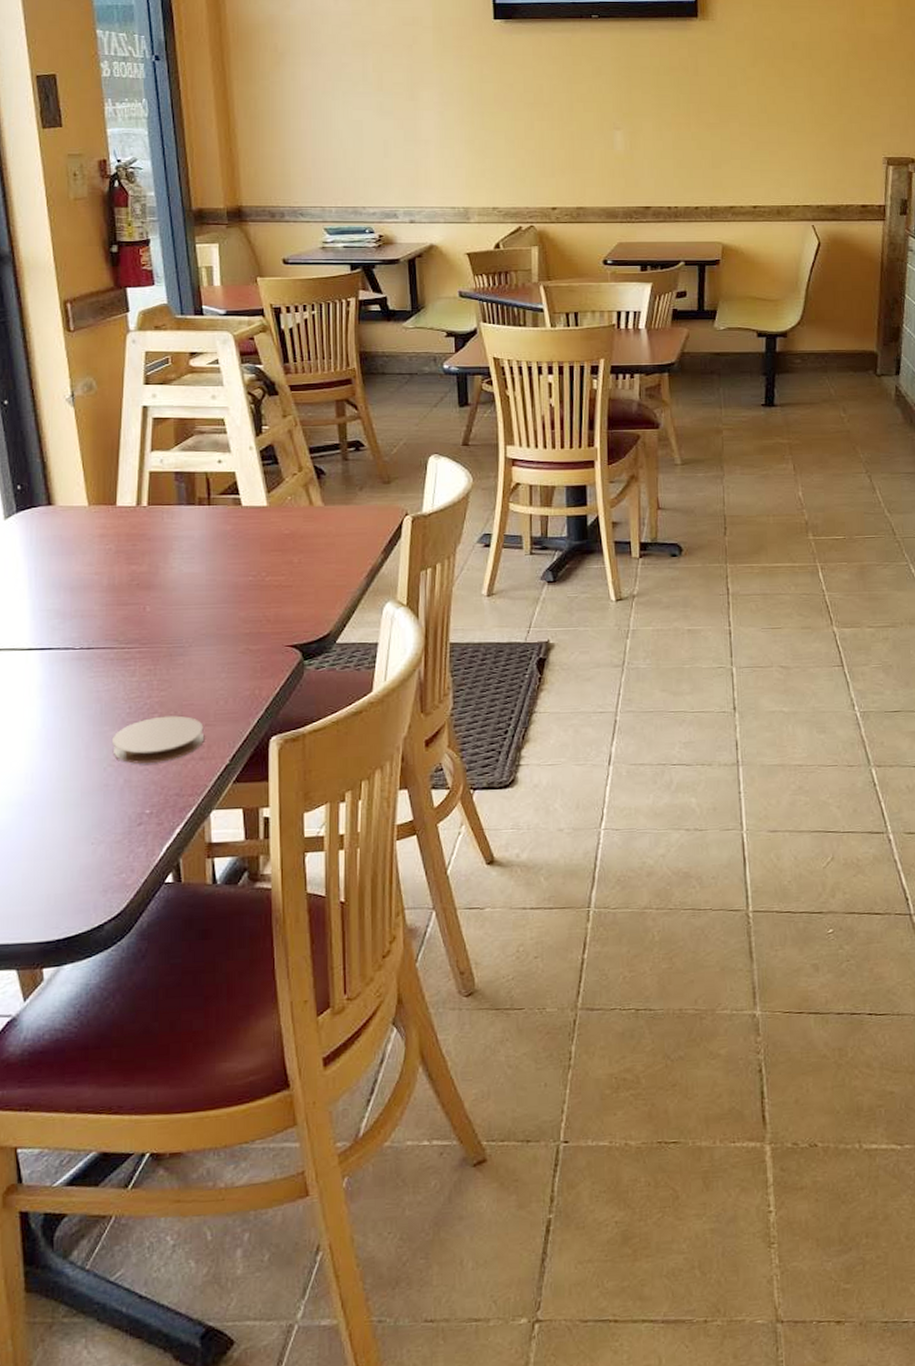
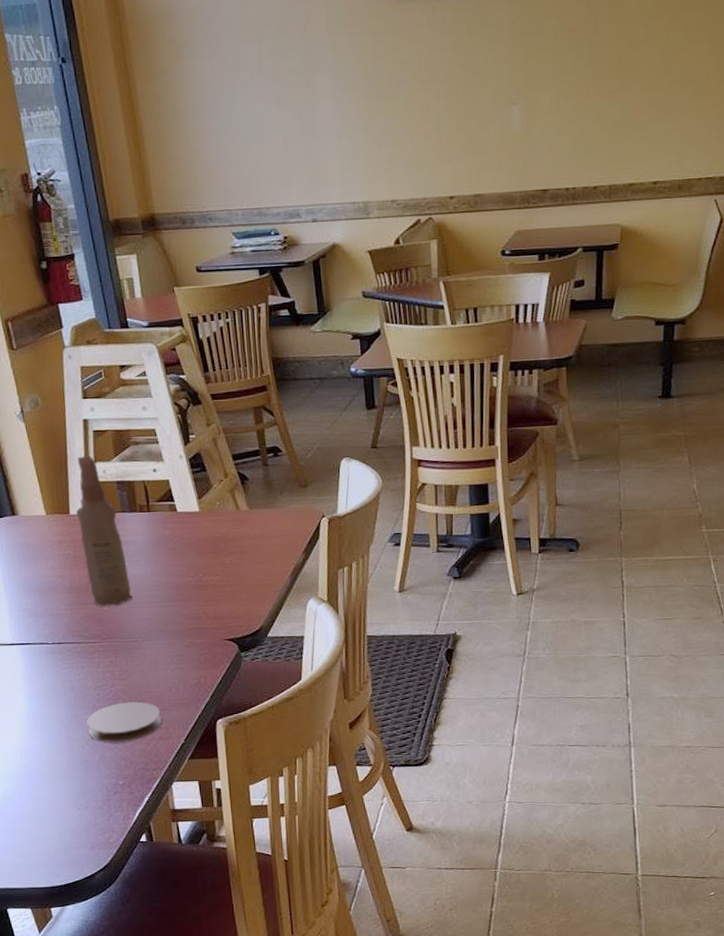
bottle: none [123,444,182,607] -> present [76,456,133,606]

